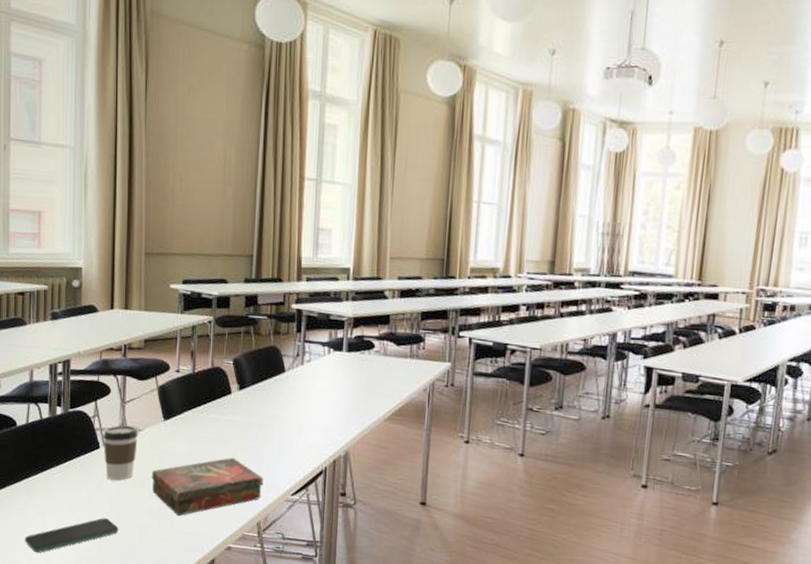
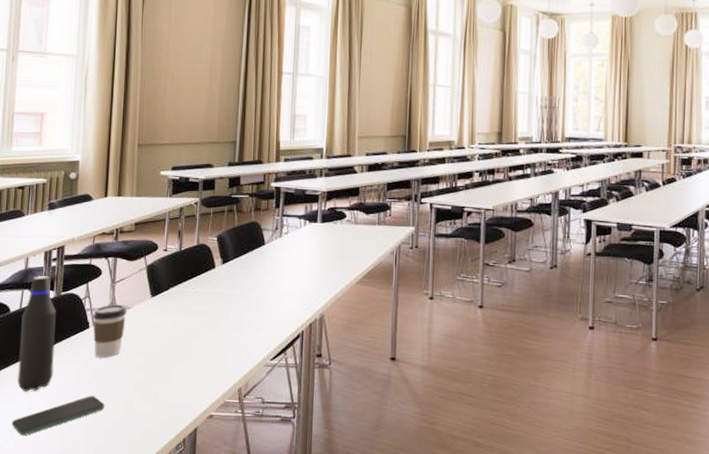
water bottle: none [27,389,65,509] -> present [17,275,56,392]
book: present [151,457,264,517] -> none [138,328,245,389]

